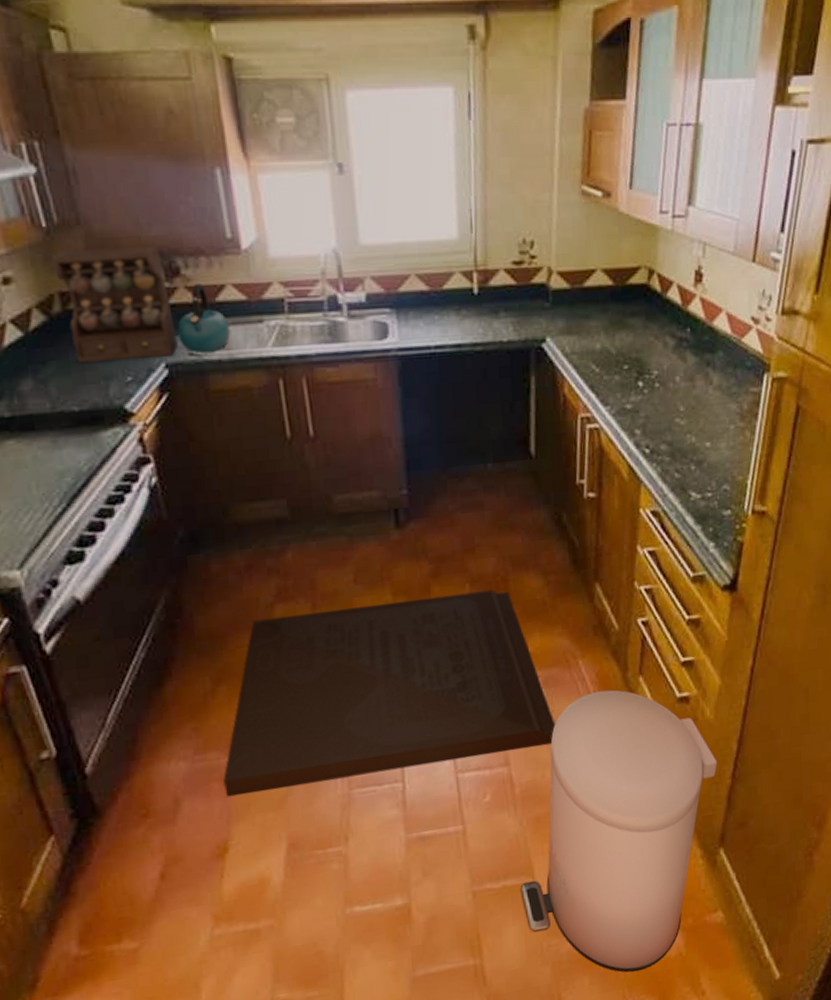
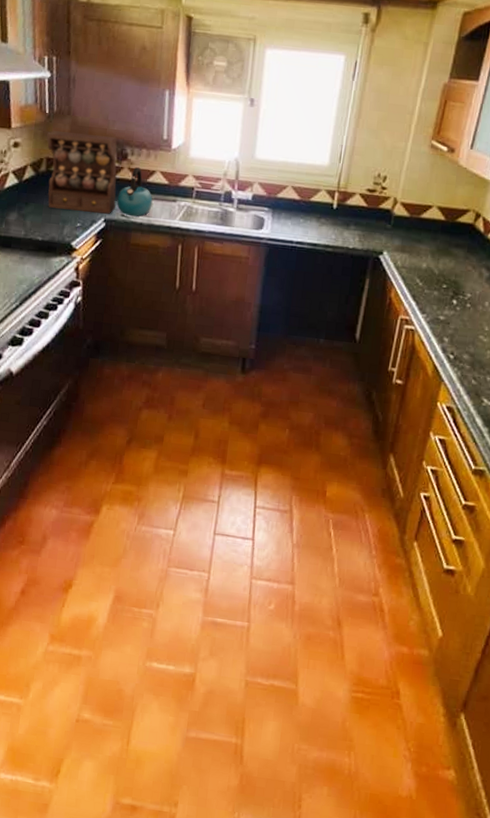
floor mat: present [223,589,556,797] -> none [79,417,338,577]
pedal bin: present [520,689,718,973] -> none [284,543,471,799]

